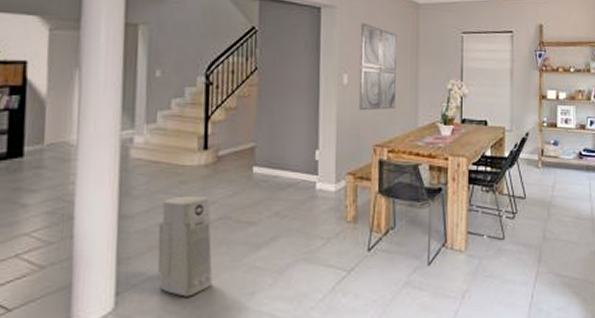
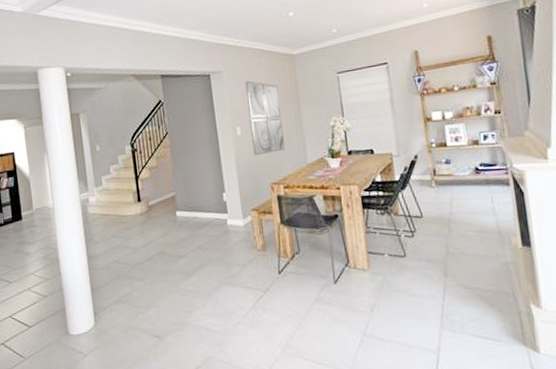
air purifier: present [157,195,212,297] -> none [115,237,159,315]

